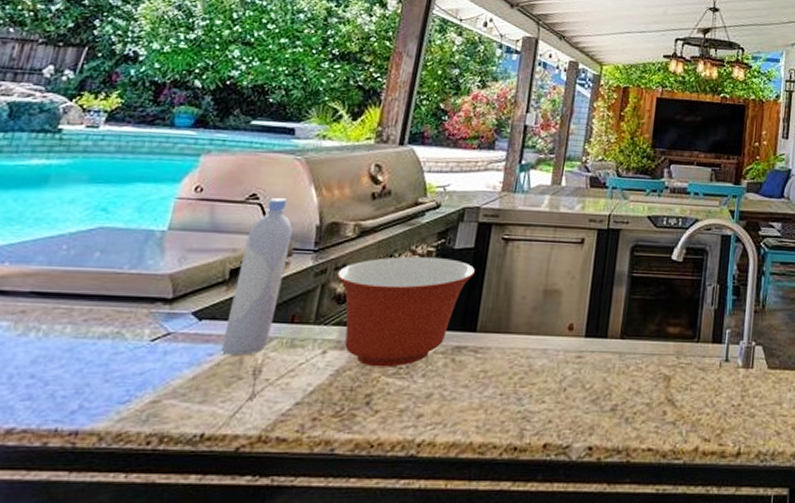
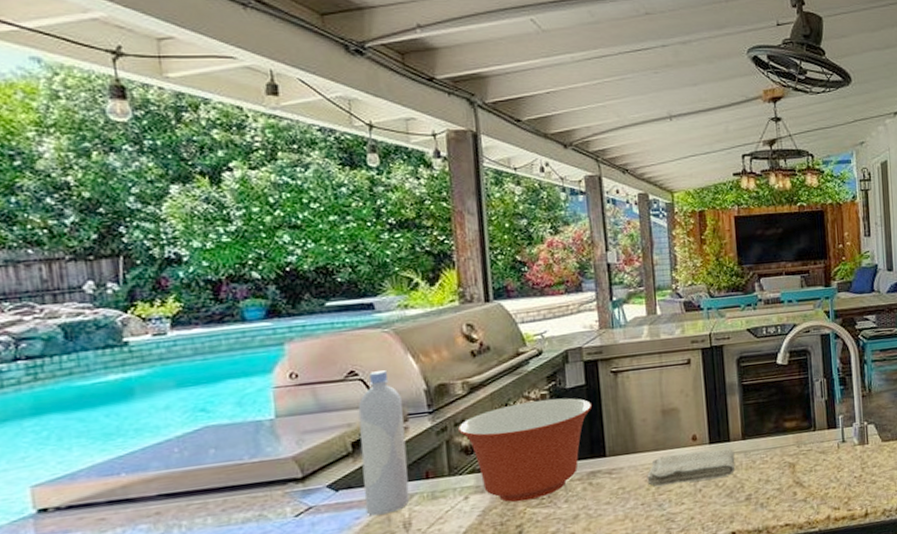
washcloth: none [511,342,610,378] -> present [647,449,735,487]

